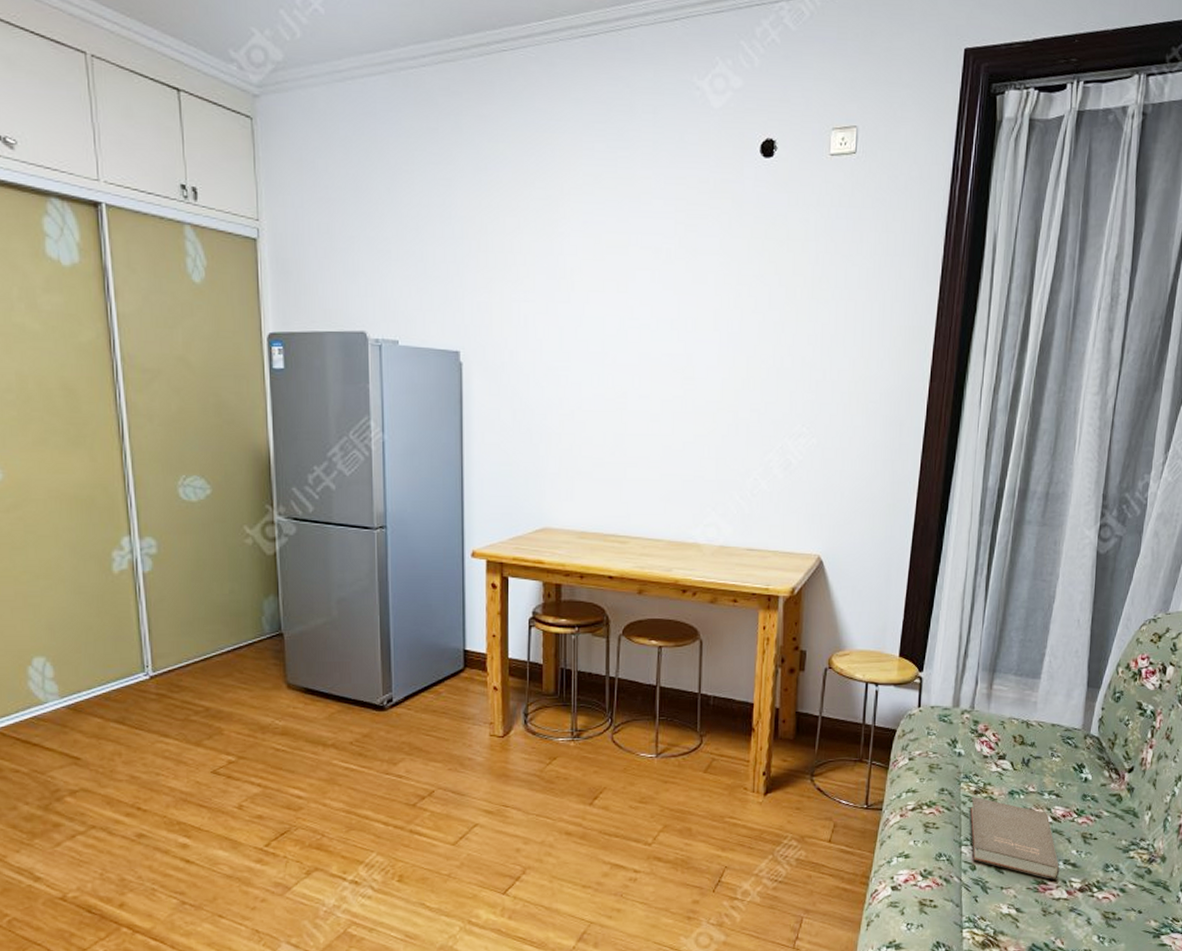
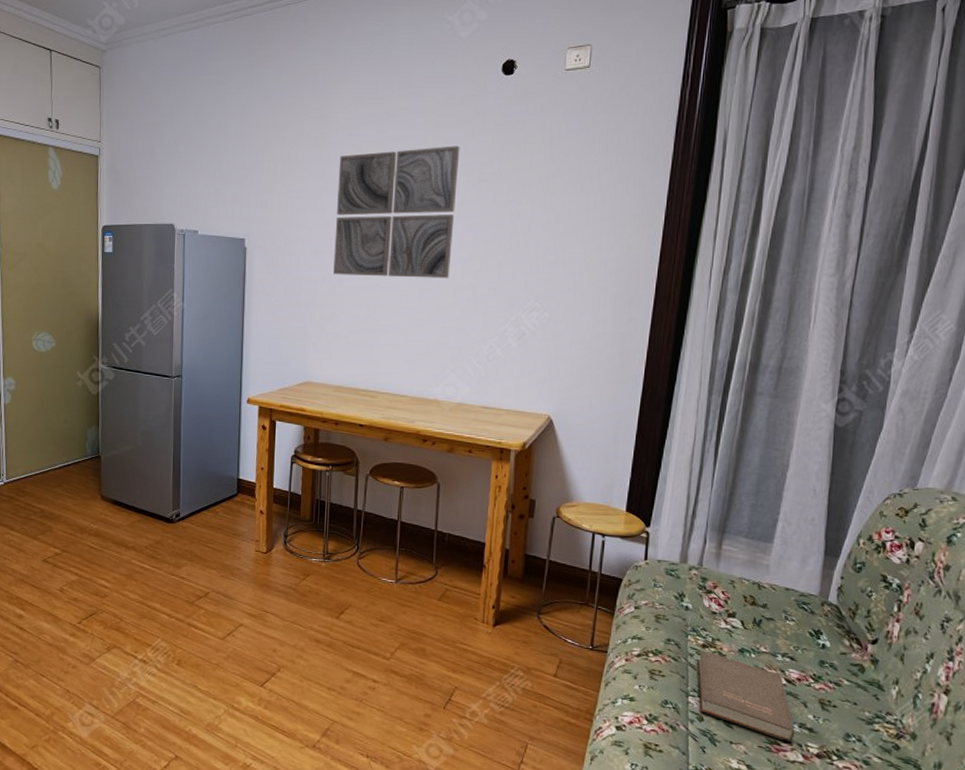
wall art: none [571,240,715,400] -> present [333,146,460,279]

